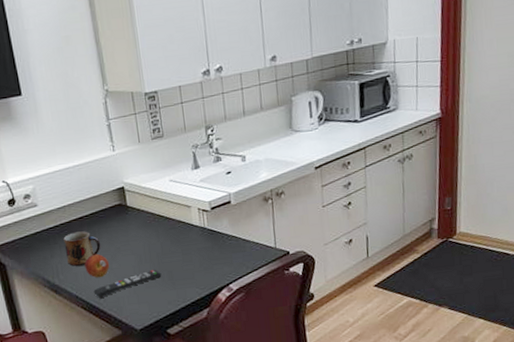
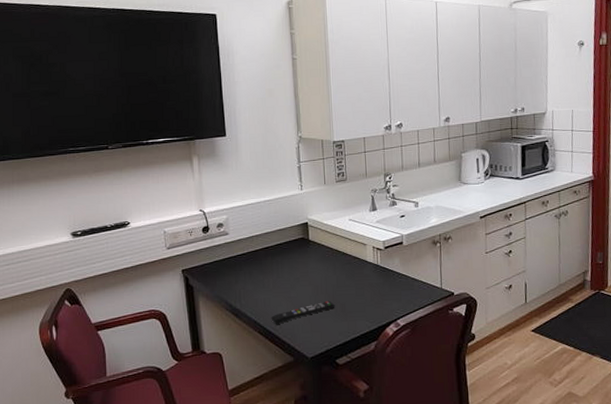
mug: present [63,231,101,266] -> none [248,260,282,292]
fruit: present [84,253,110,278] -> none [265,282,289,305]

